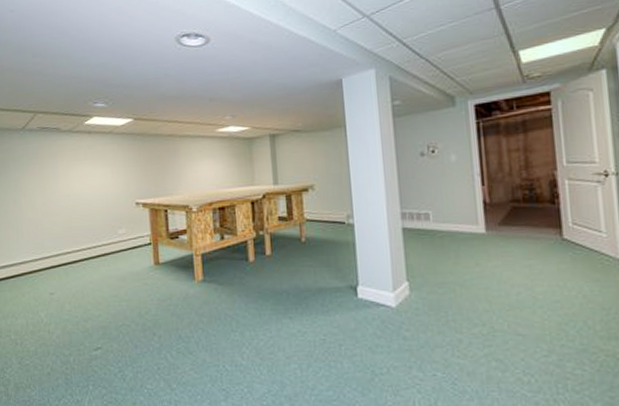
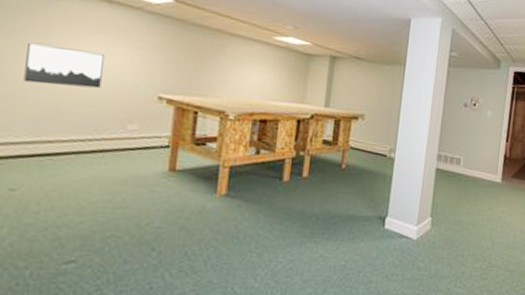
wall art: none [43,175,95,209] -> present [24,42,104,89]

